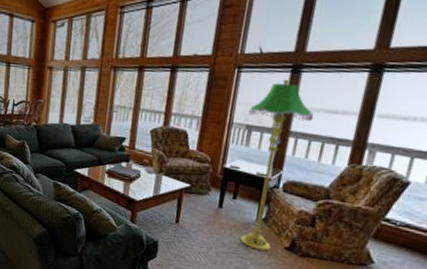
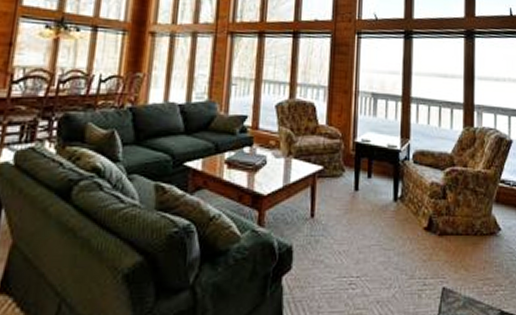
floor lamp: present [240,79,314,251] -> none [372,44,429,236]

